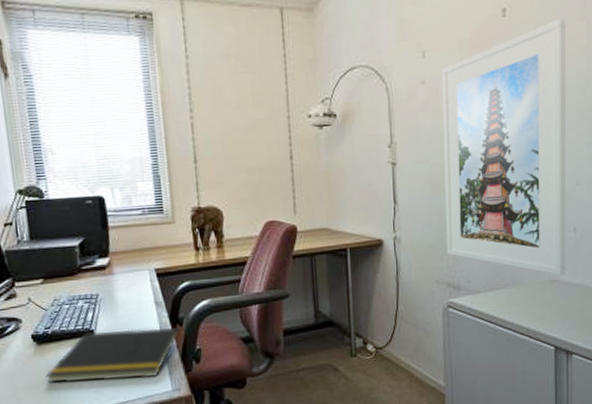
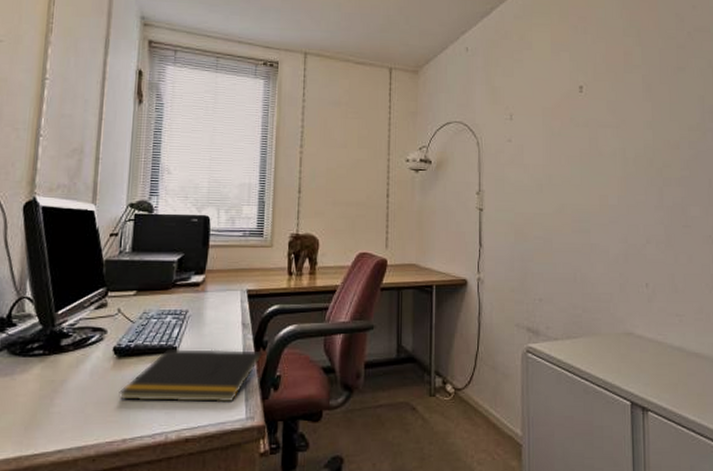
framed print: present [442,18,566,276] -> none [526,98,639,329]

